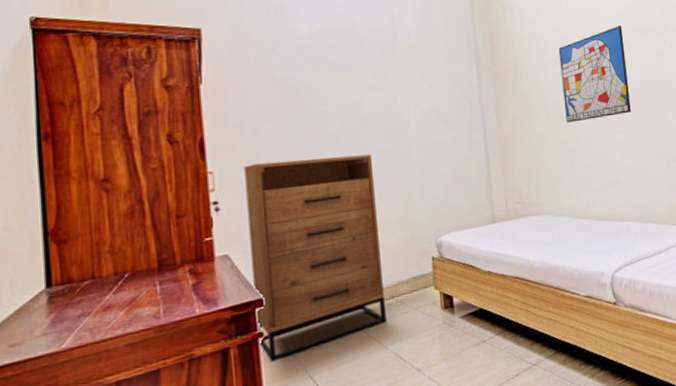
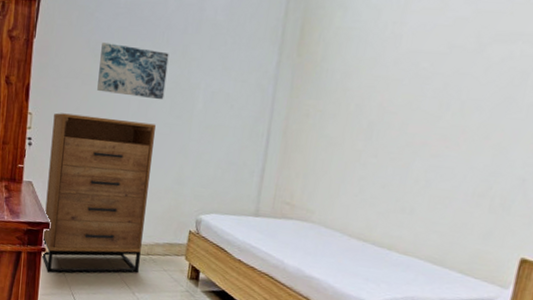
wall art: none [290,77,374,132] -> present [97,43,169,100]
wall art: present [558,24,631,123] -> none [367,26,480,137]

